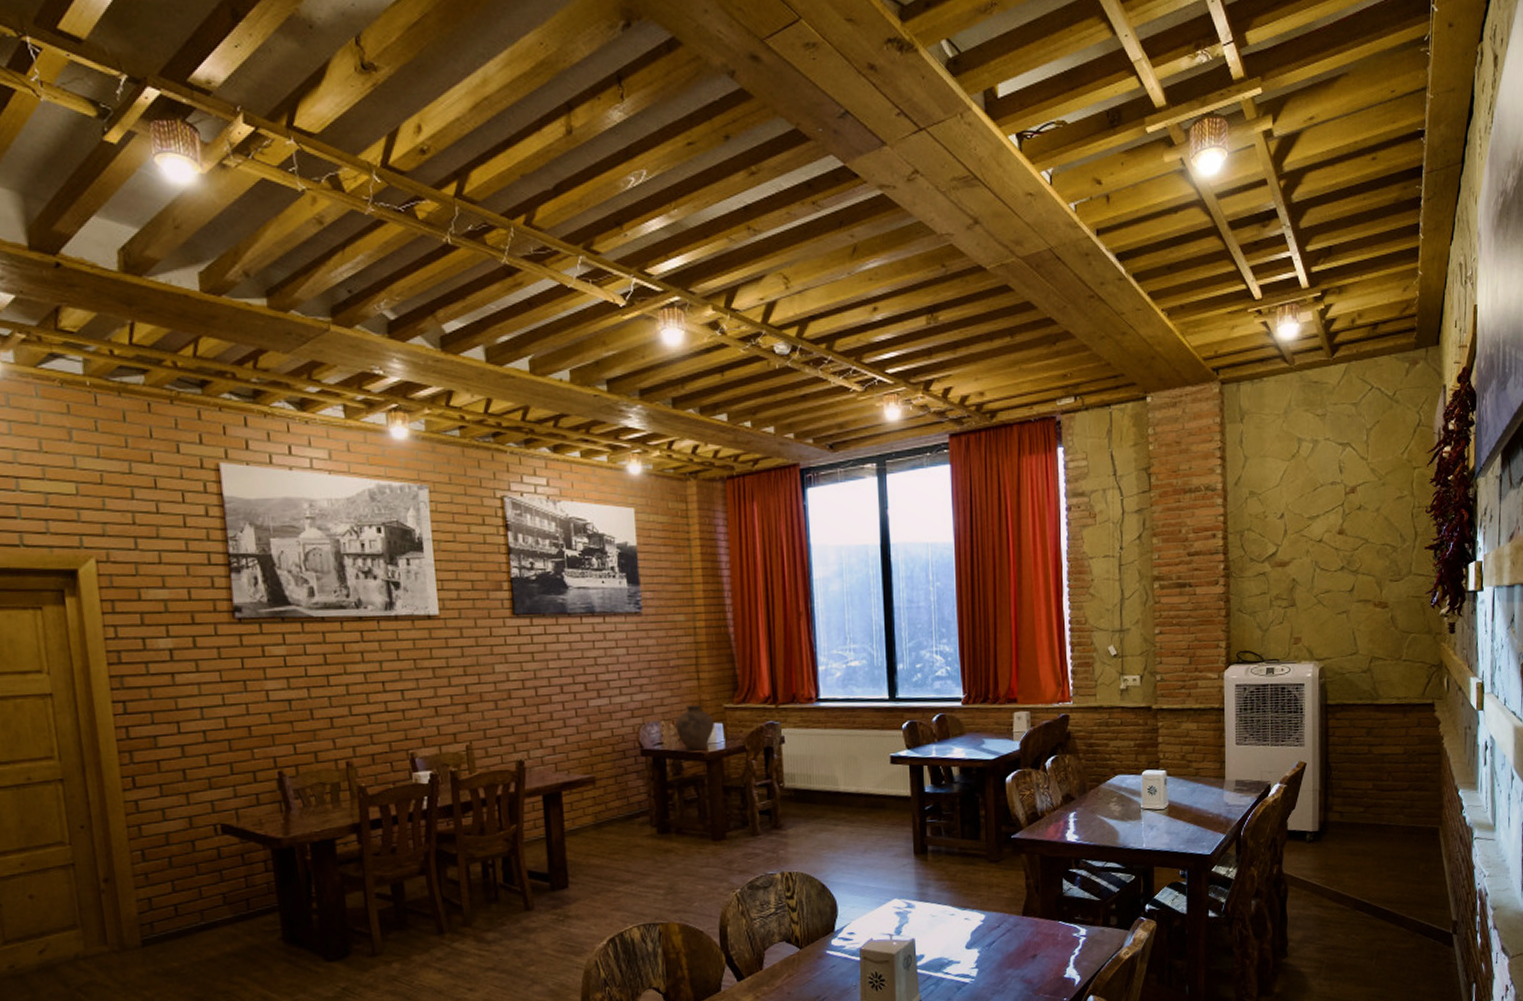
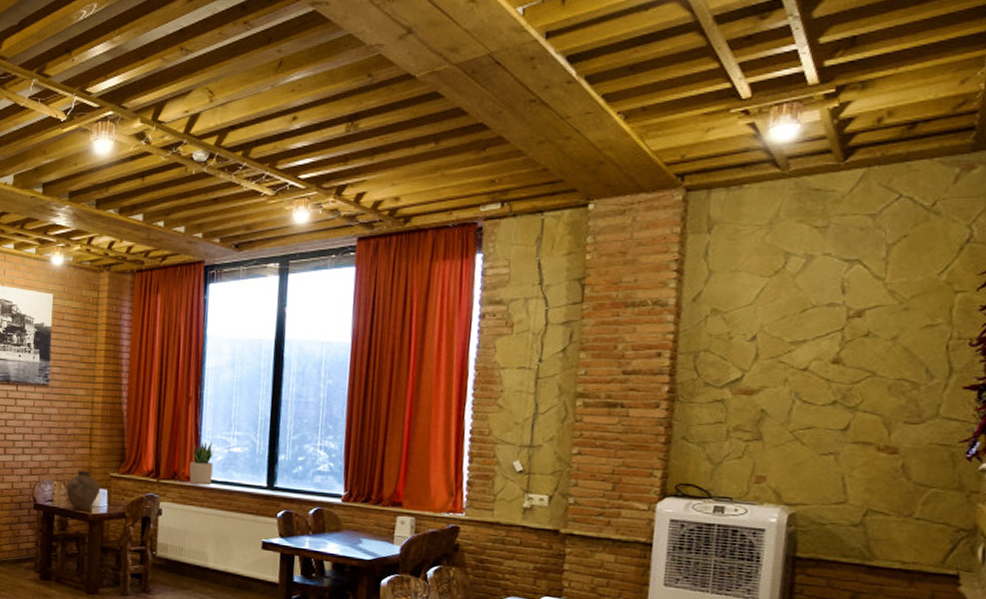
planter: none [808,658,833,706] -> present [189,441,214,486]

